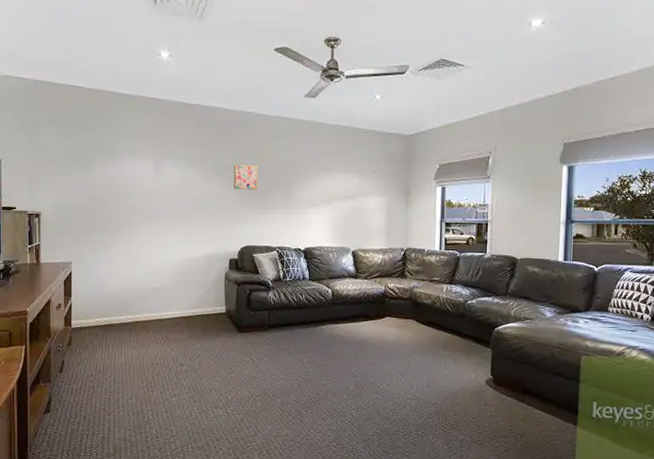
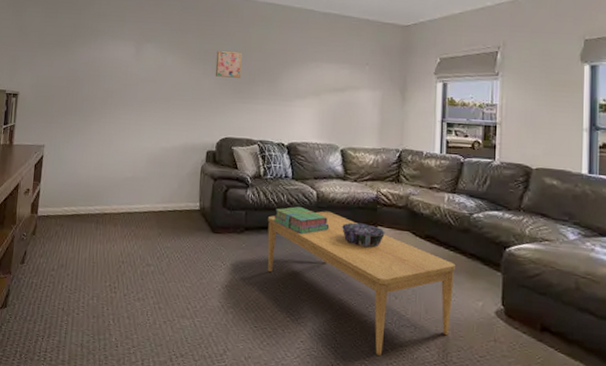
coffee table: none [288,306,453,424] -> present [267,211,455,355]
stack of books: none [294,303,344,329] -> present [273,206,330,235]
decorative bowl: none [355,315,394,335] -> present [342,222,386,247]

